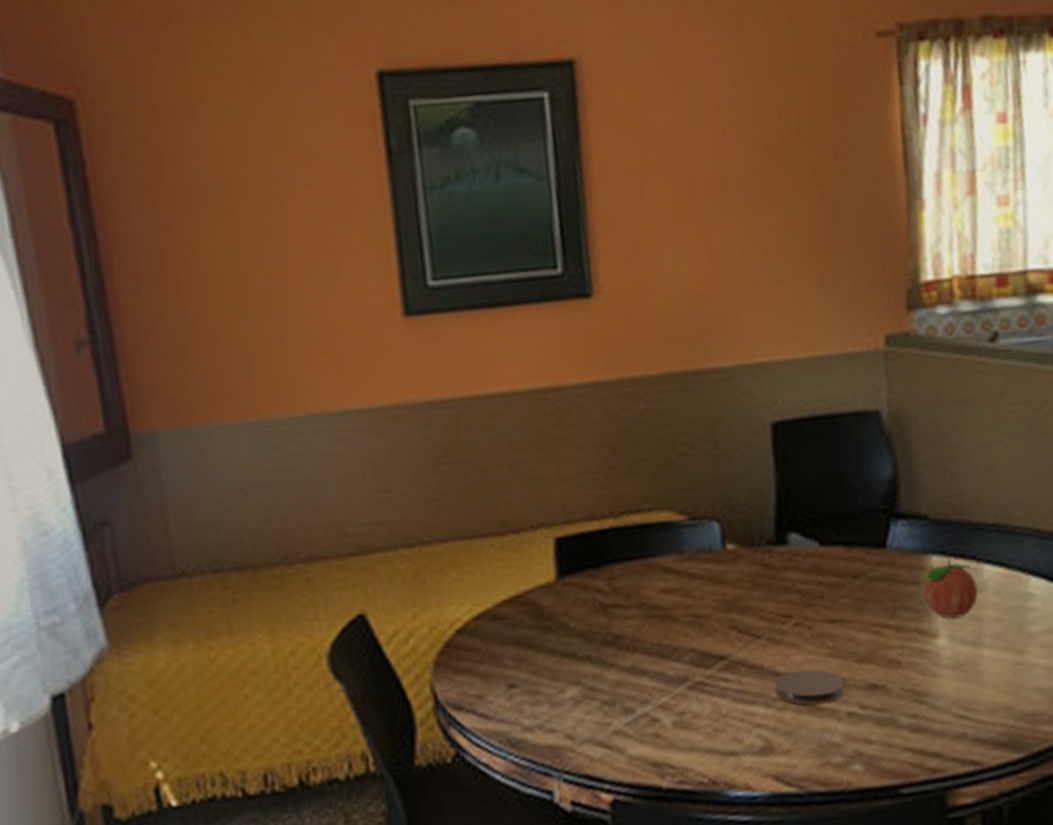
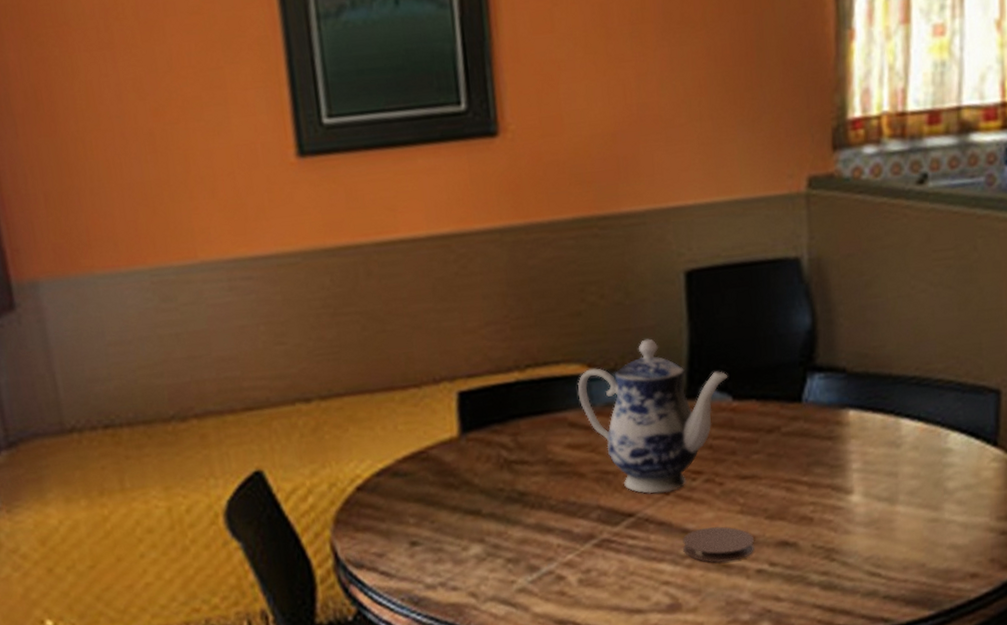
teapot: none [670,487,815,638] -> present [577,338,728,494]
fruit: present [923,559,978,619] -> none [838,413,896,475]

